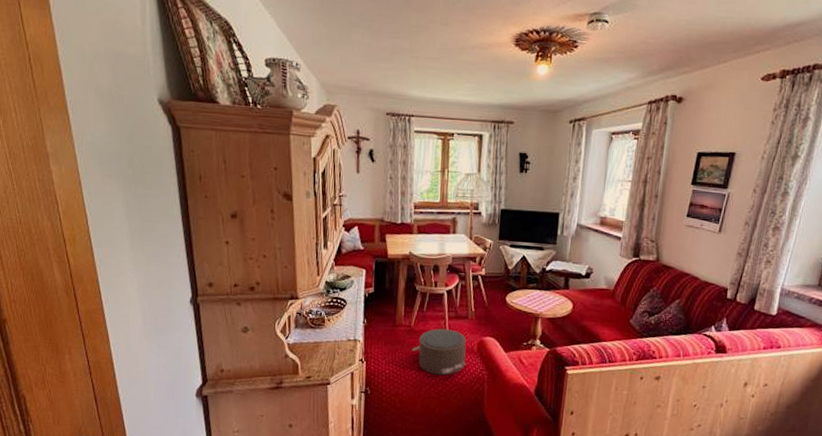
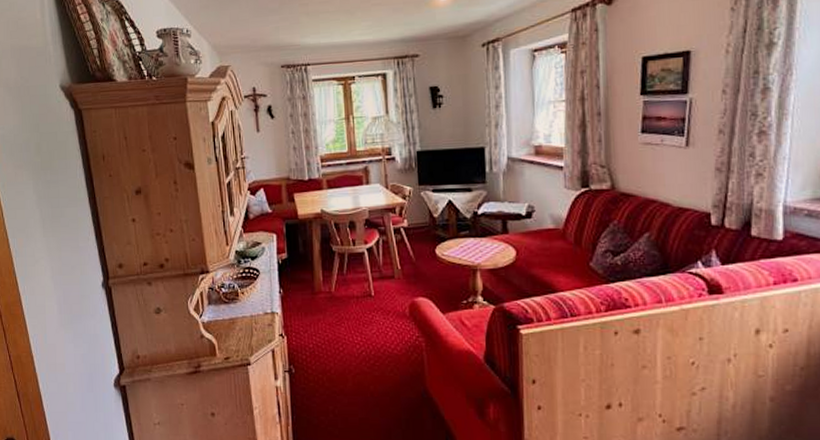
pouf: present [412,328,467,376] -> none [336,292,400,346]

